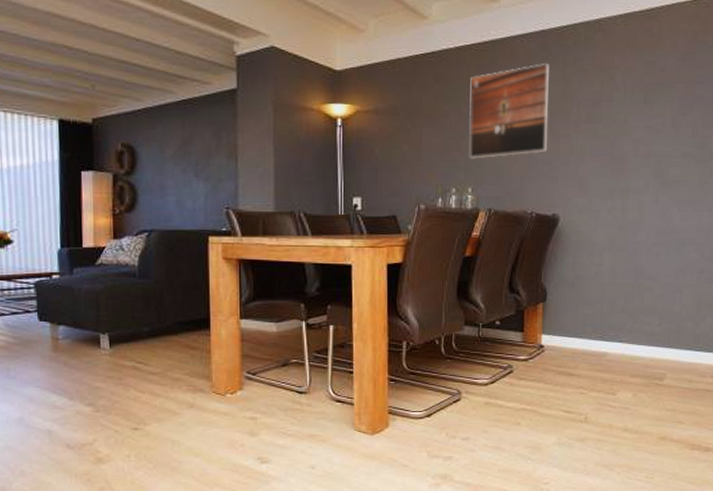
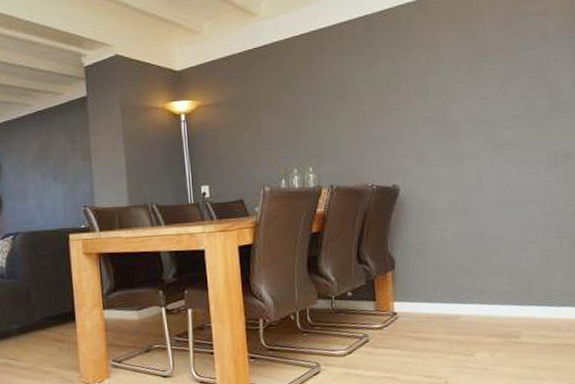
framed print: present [469,62,549,159] -> none [302,44,382,140]

